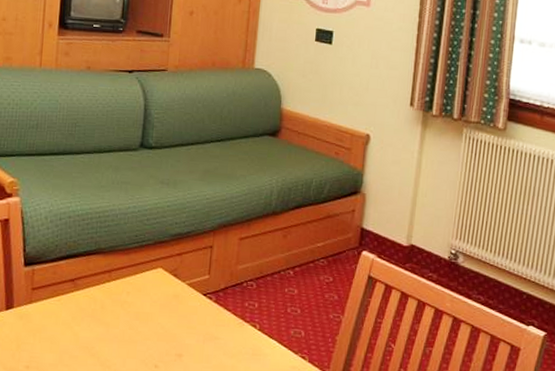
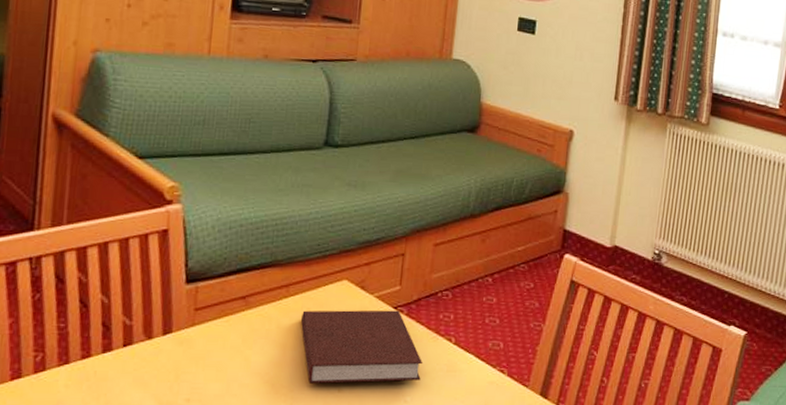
notebook: none [122,294,230,362] -> present [301,310,422,384]

